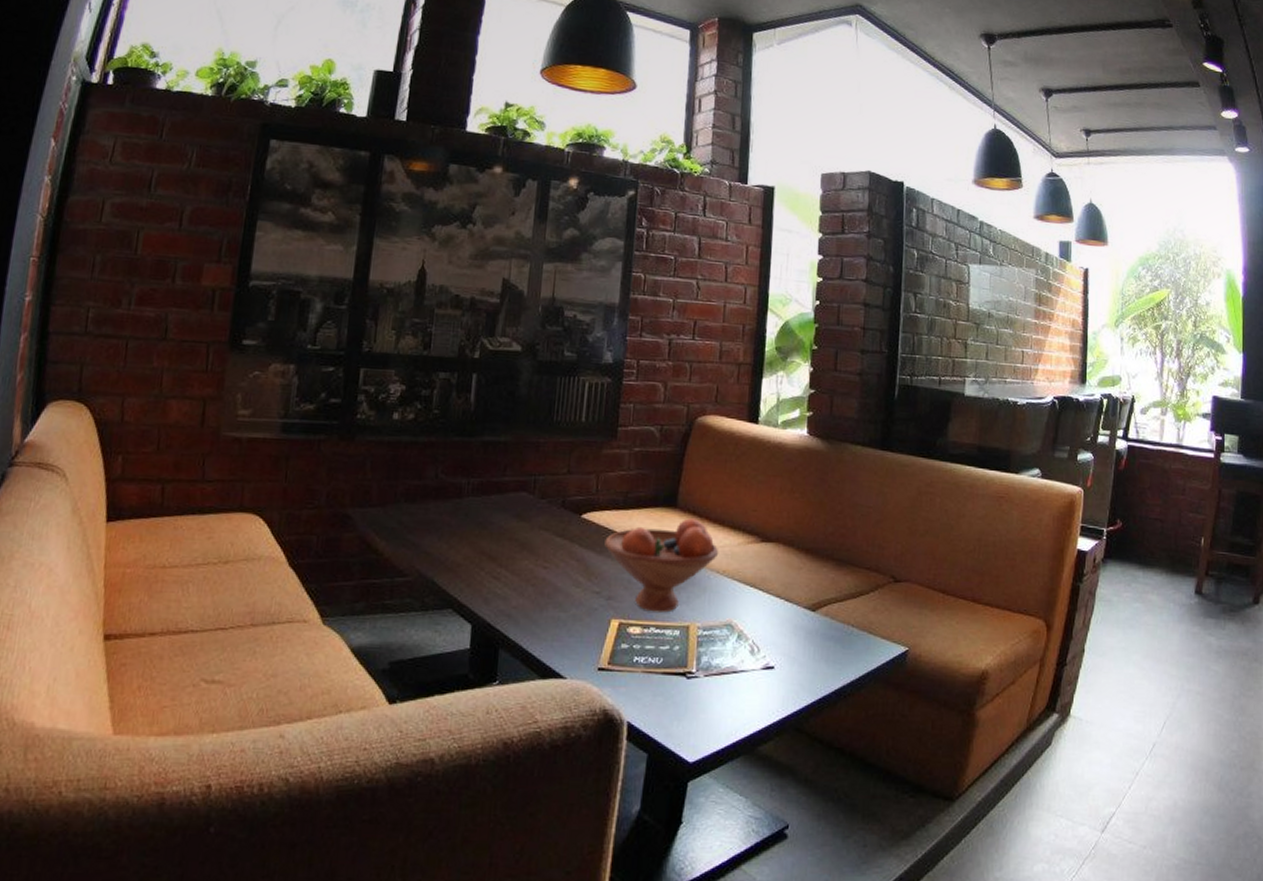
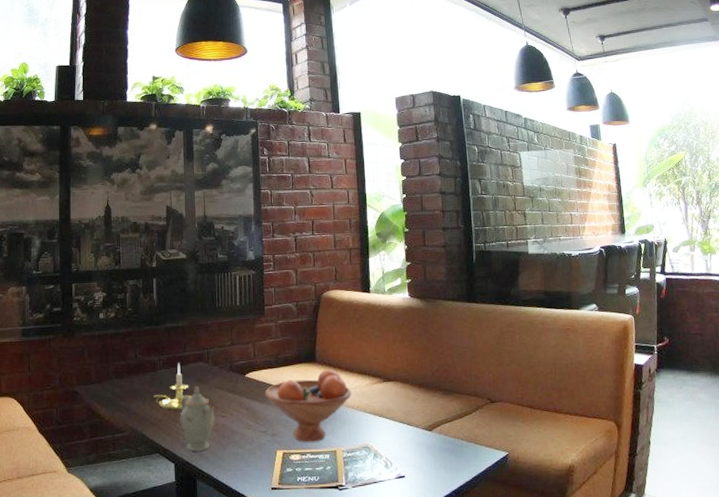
candle holder: none [454,490,506,554] -> present [153,363,192,411]
teapot: none [485,524,535,612] -> present [180,386,215,452]

